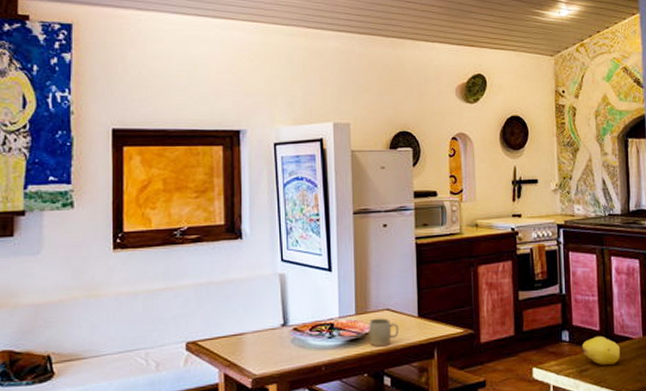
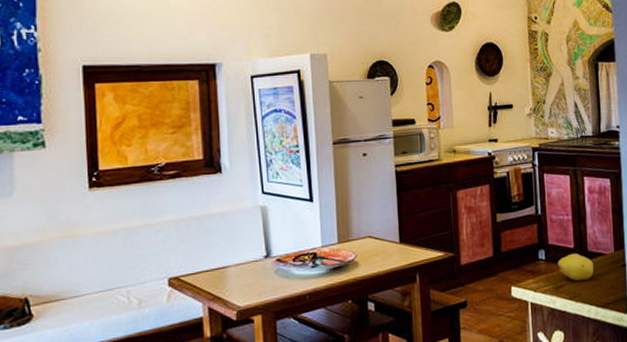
mug: present [369,318,400,347] -> none [351,245,382,274]

